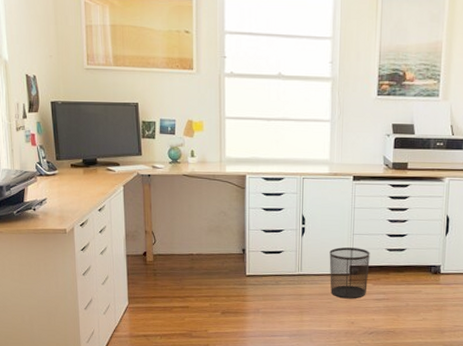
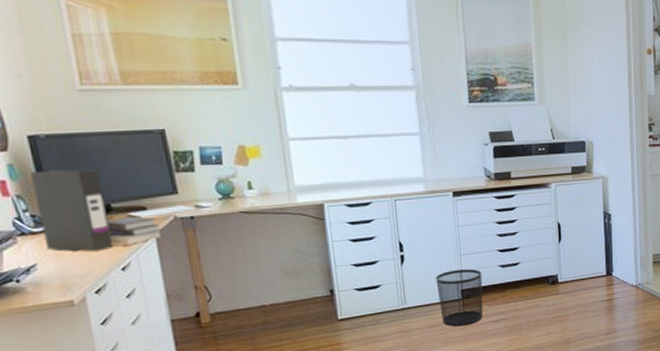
binder: none [50,128,95,195] -> present [30,169,113,253]
books: none [93,169,127,193] -> present [107,216,162,247]

